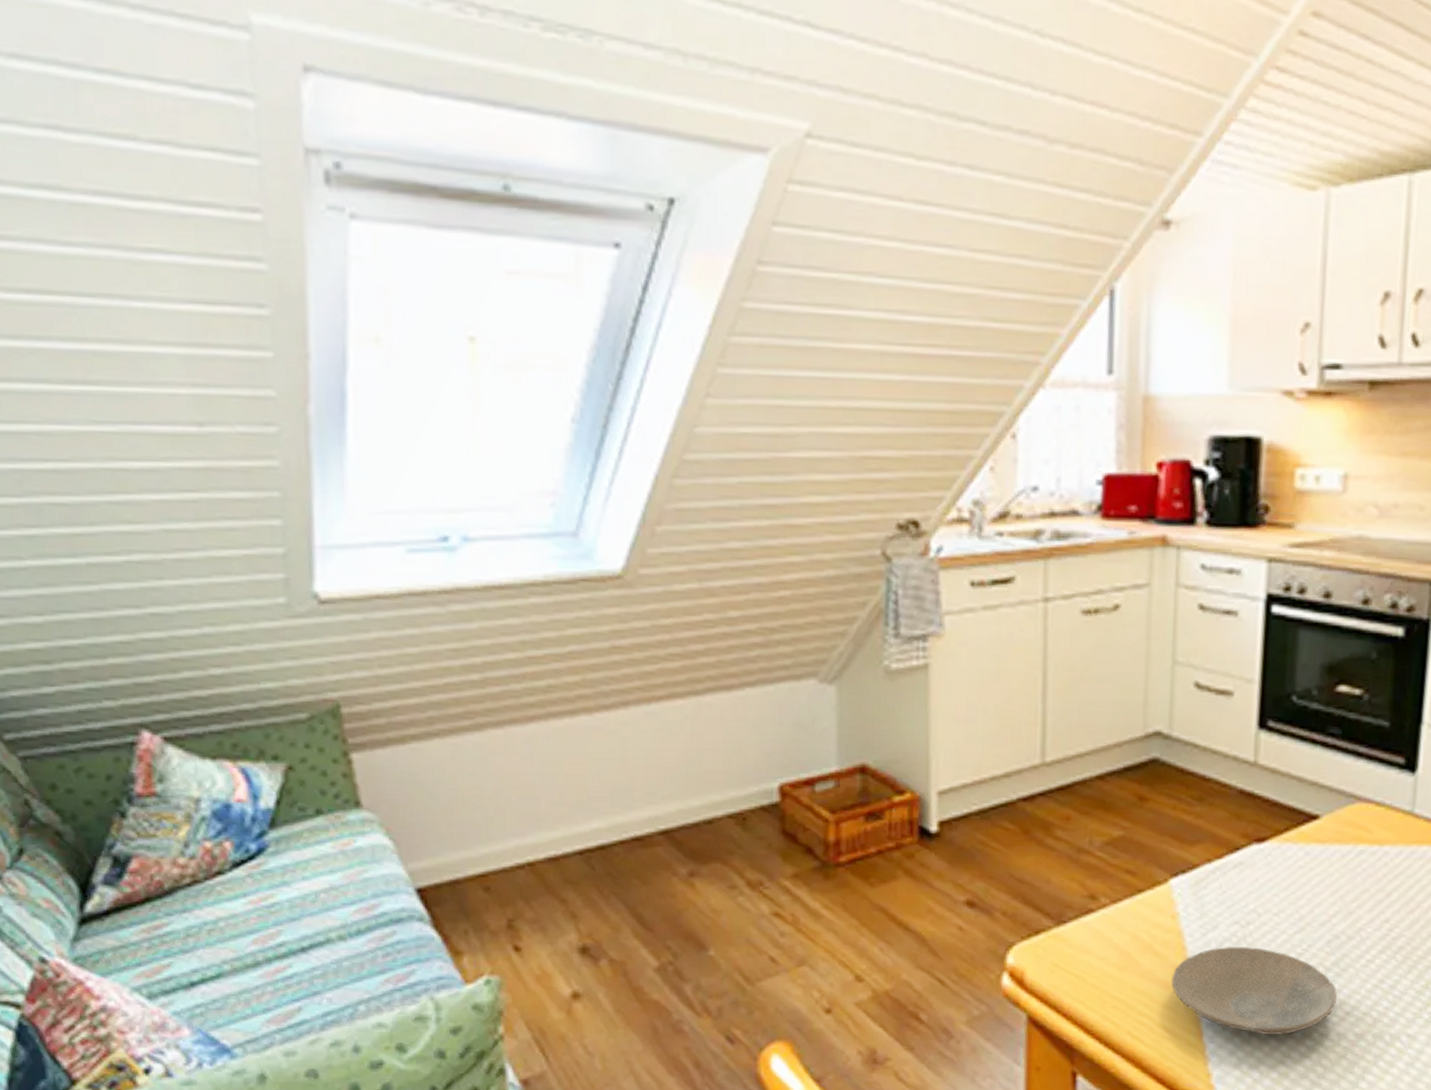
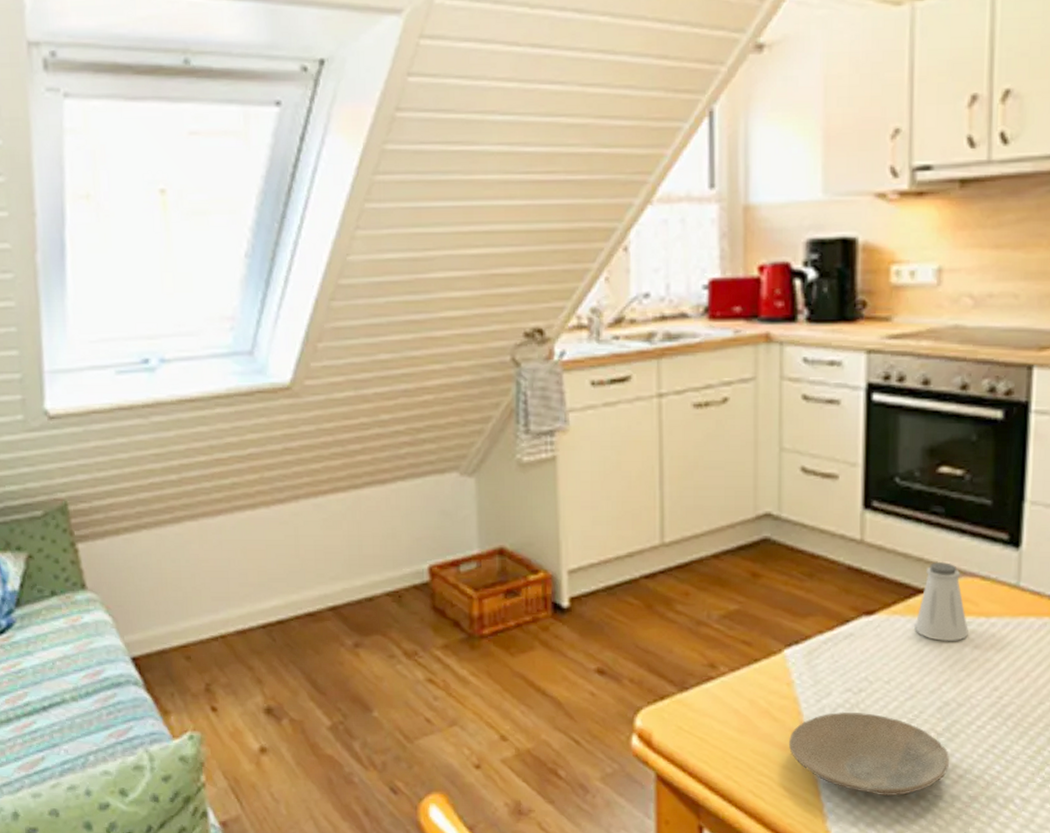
saltshaker: none [1306,786,1361,870] -> present [914,561,968,641]

